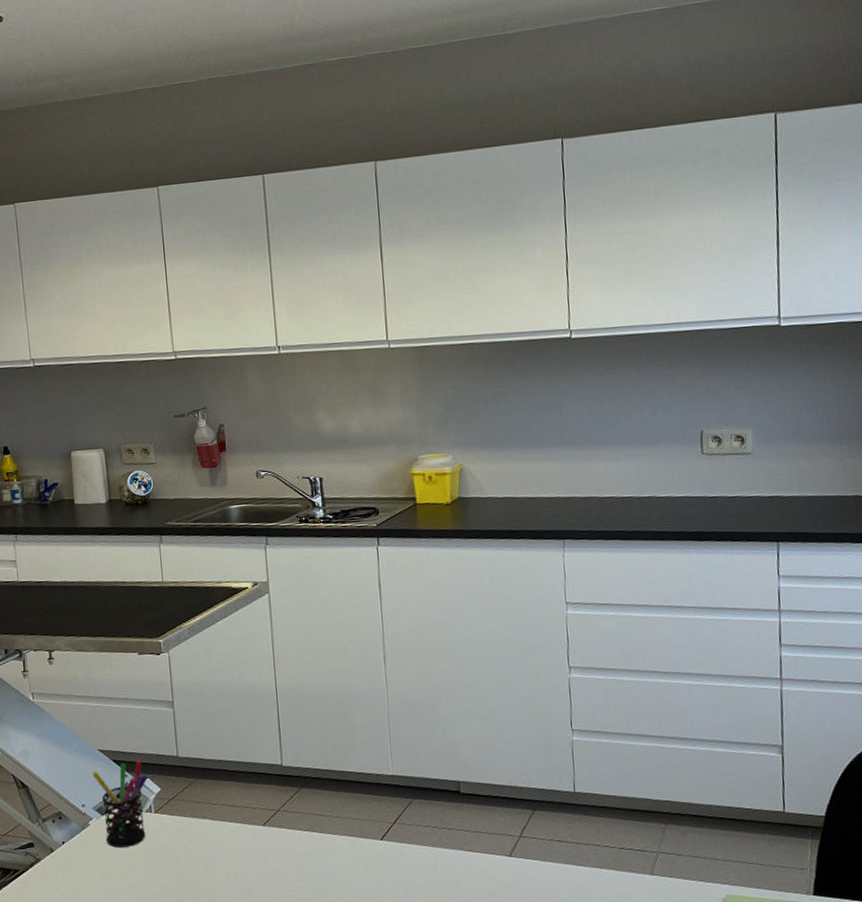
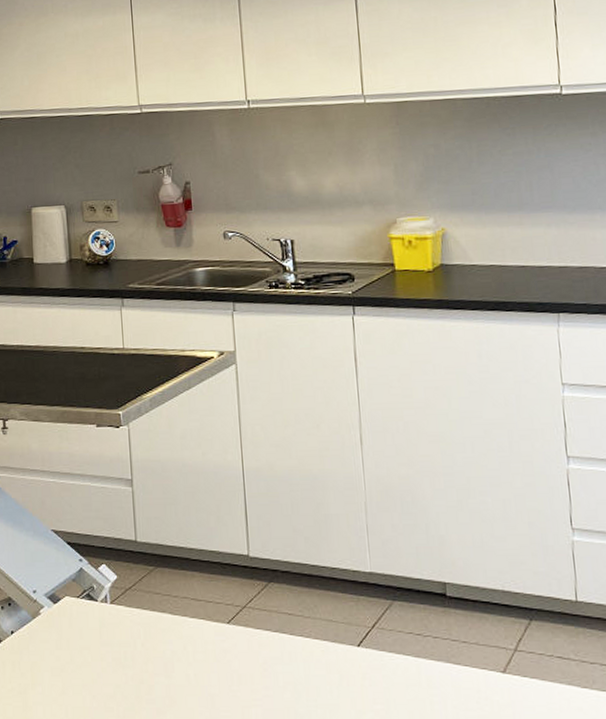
pen holder: present [92,759,147,848] -> none [45,543,103,641]

